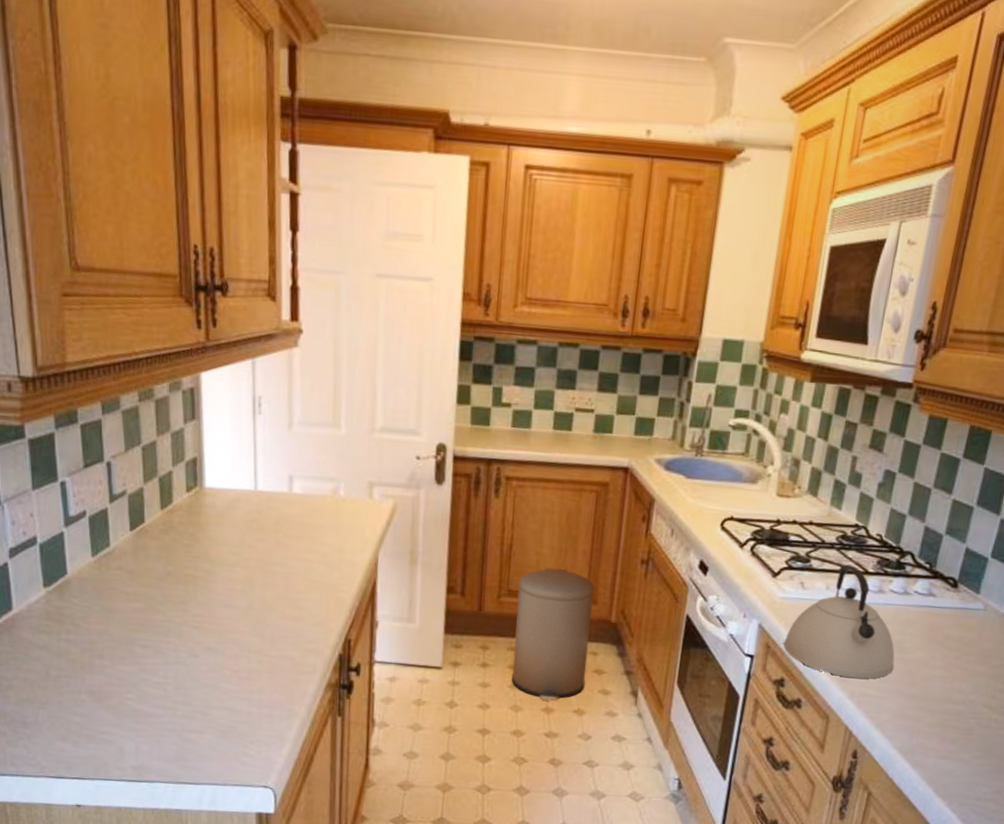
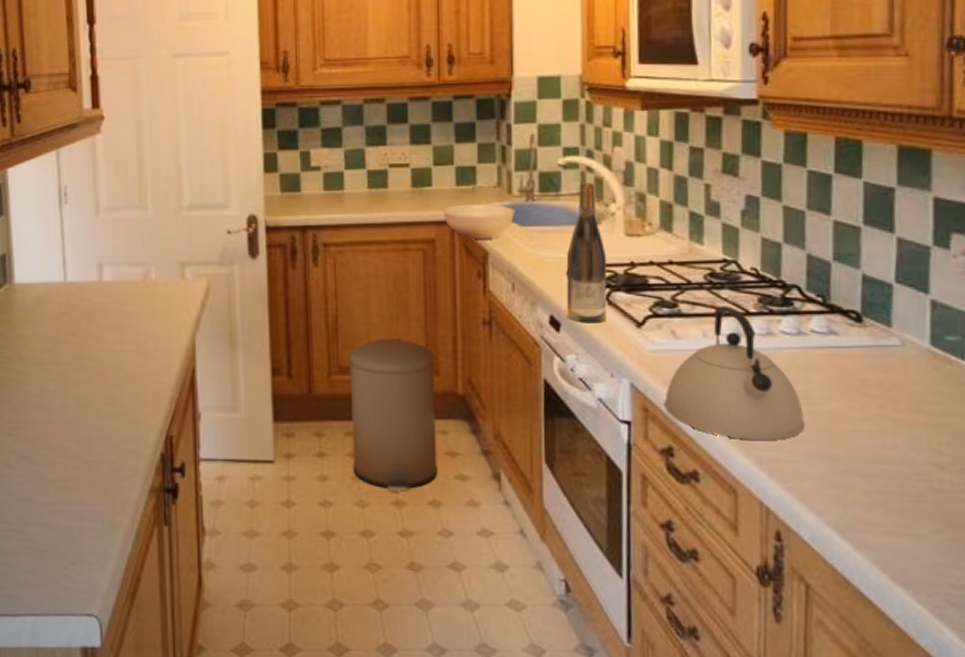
bowl: none [619,453,684,488] -> present [442,204,515,240]
wine bottle: none [714,443,758,570] -> present [566,182,607,323]

